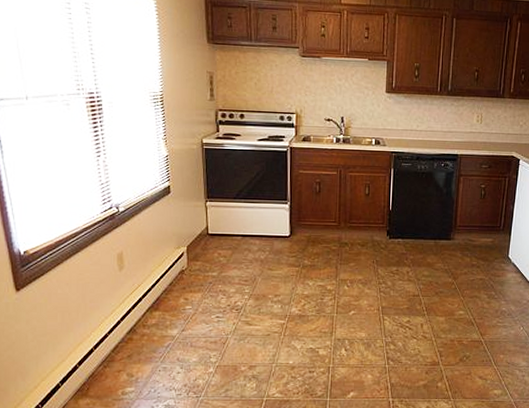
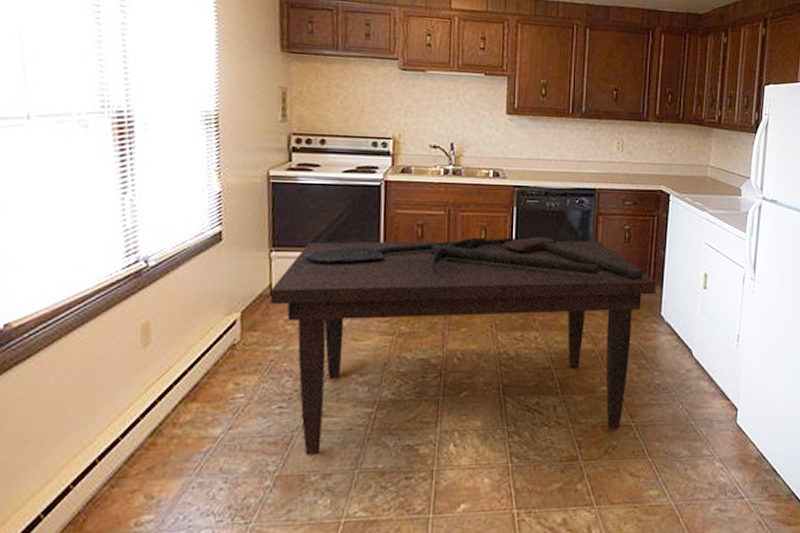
dining table: none [207,192,506,351] -> present [269,236,657,454]

